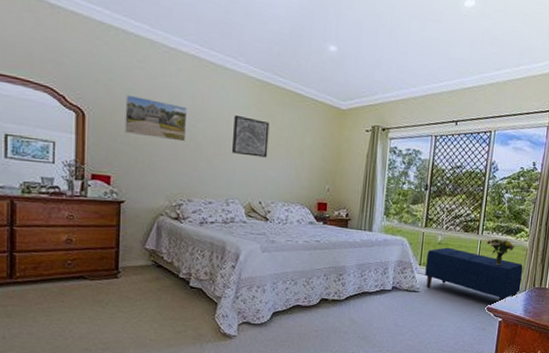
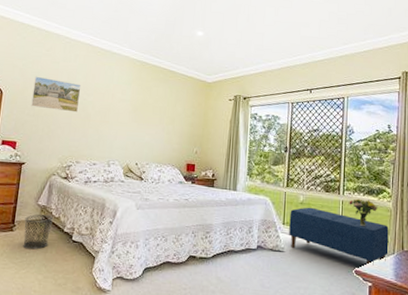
waste bin: none [131,259,165,298] -> present [23,214,53,250]
wall art: present [231,114,270,158] -> none [114,89,147,125]

